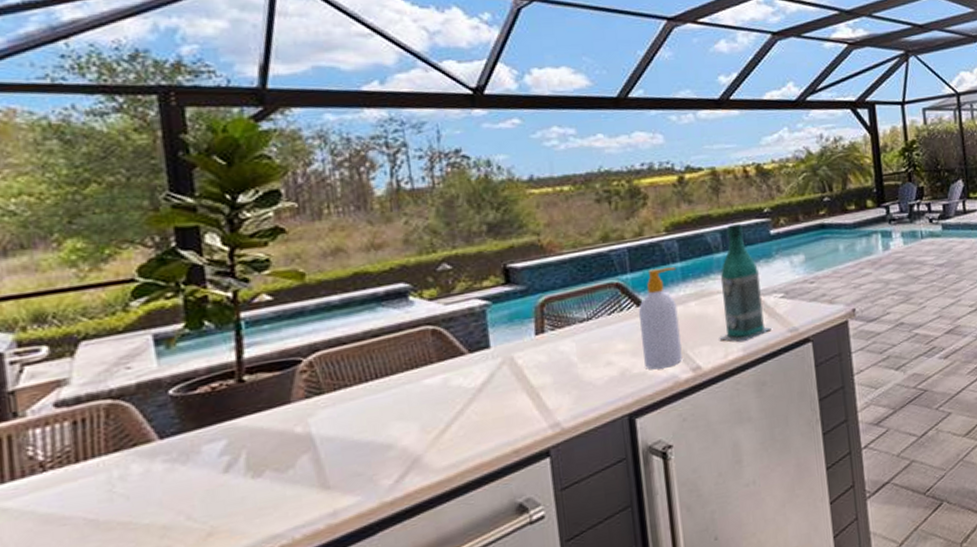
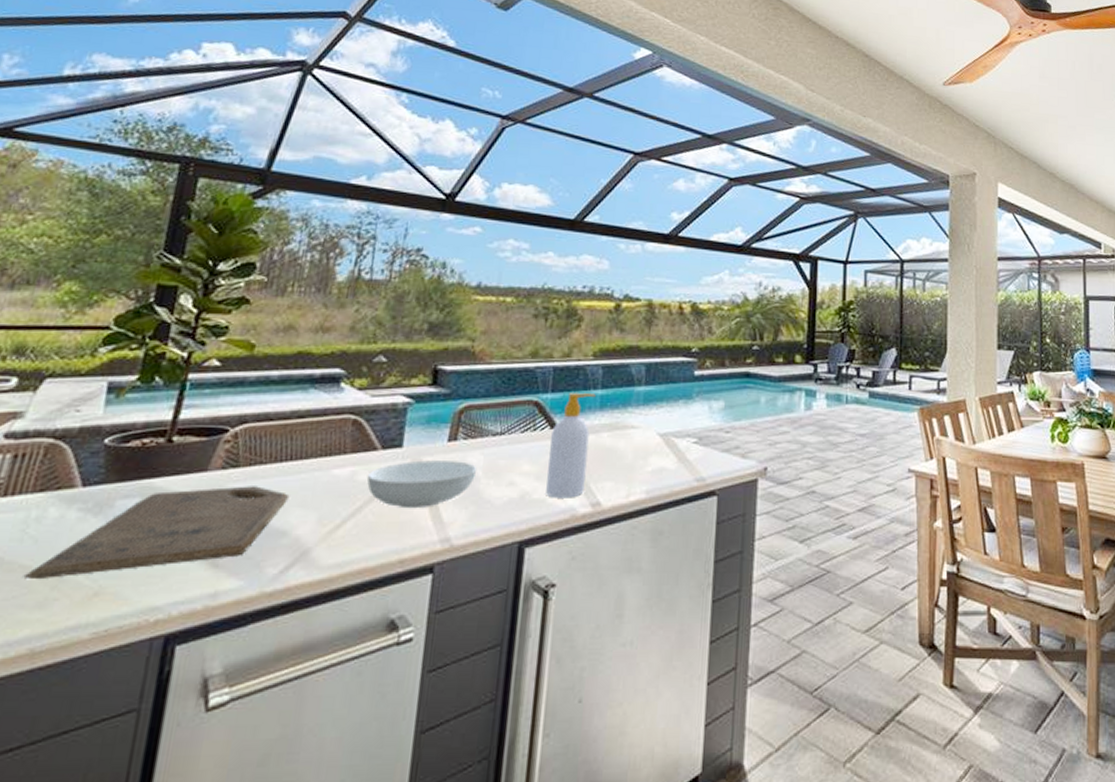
cutting board: none [126,408,386,534] -> present [23,486,290,580]
serving bowl: none [460,351,572,404] -> present [366,460,477,509]
bottle: present [719,224,772,341] -> none [624,360,679,483]

